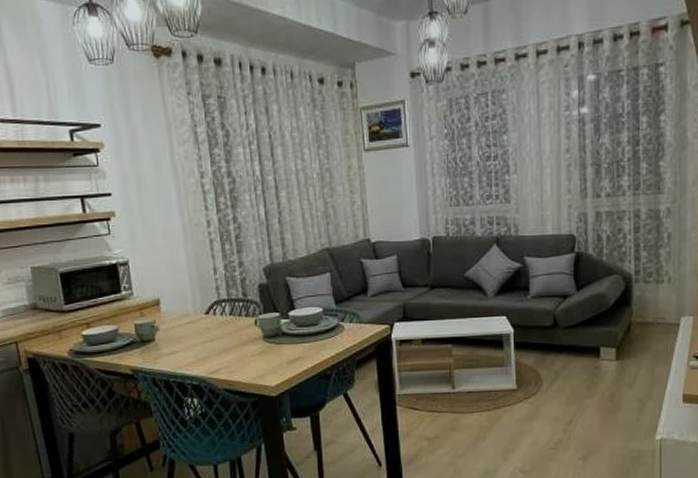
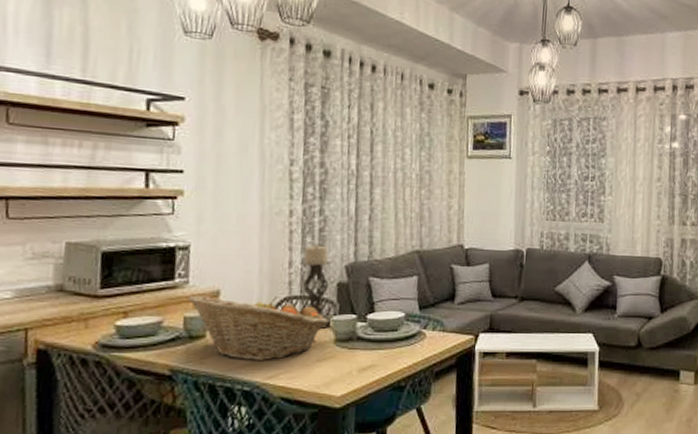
fruit basket: none [134,301,254,359] -> present [187,295,328,361]
candle holder: none [223,250,261,327] -> present [299,243,335,329]

